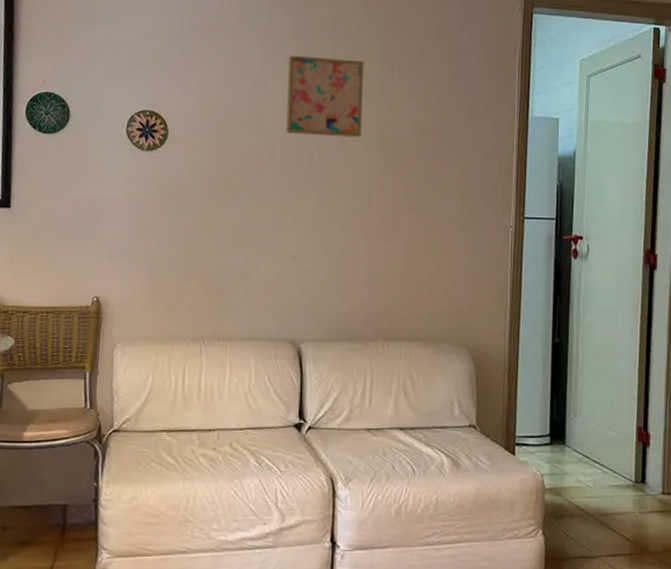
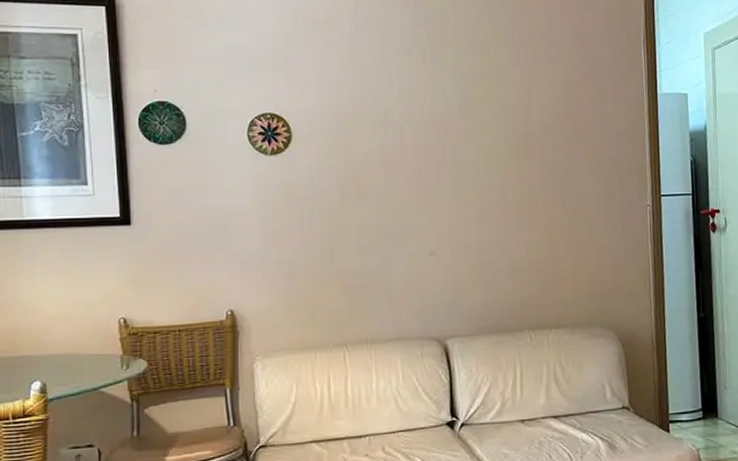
wall art: present [285,55,365,138] -> none [410,46,492,128]

